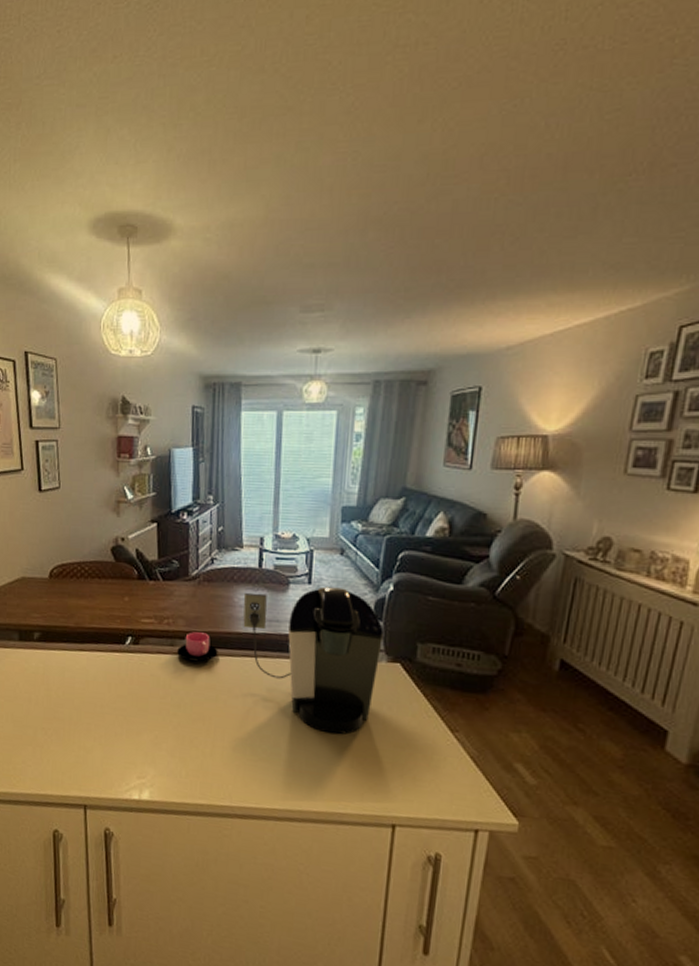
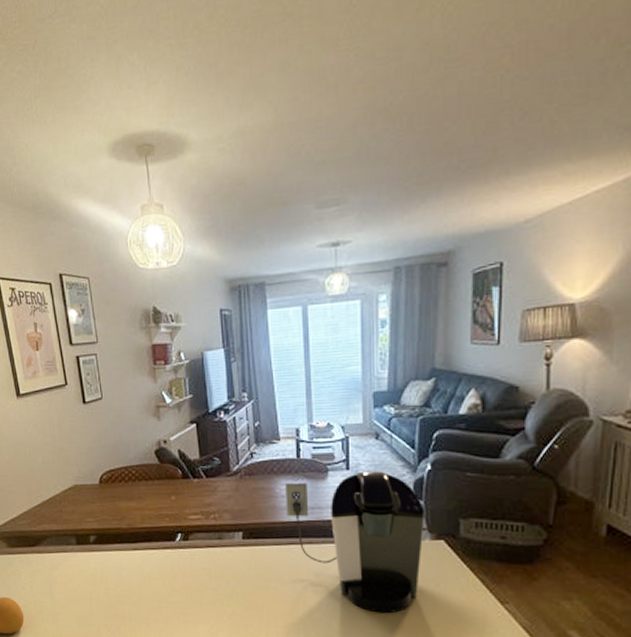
cup: present [177,632,218,662] -> none [225,524,265,553]

